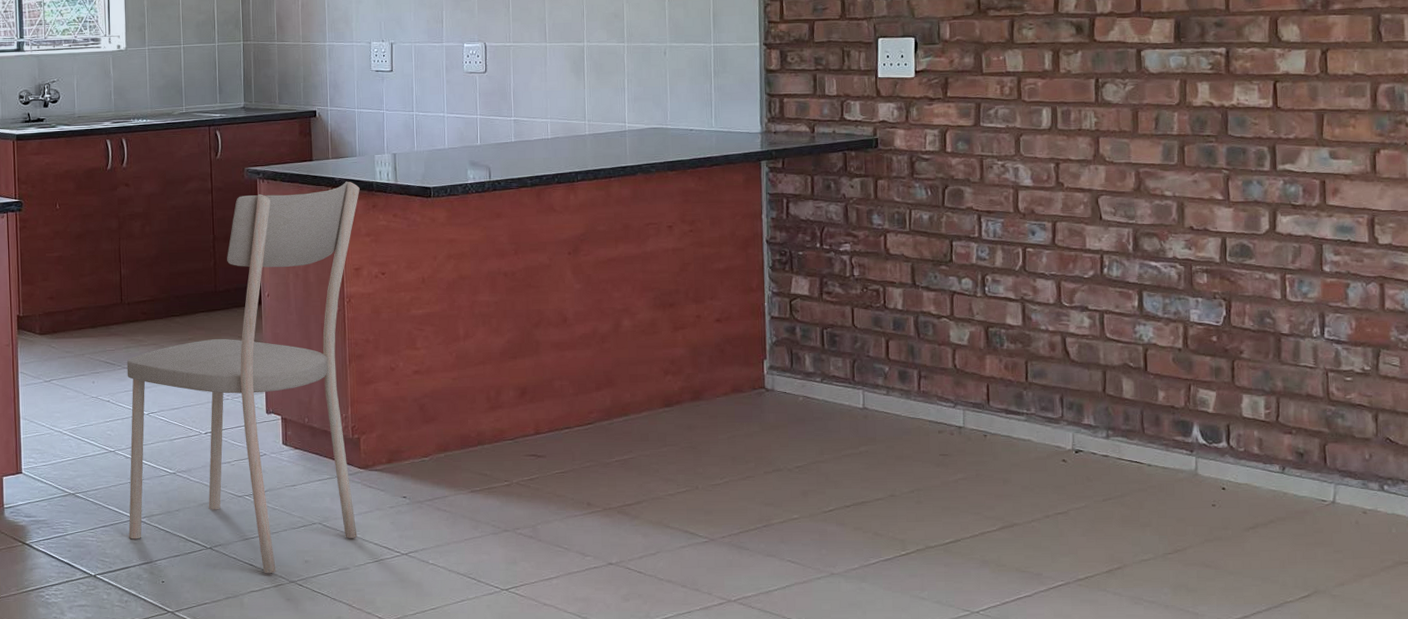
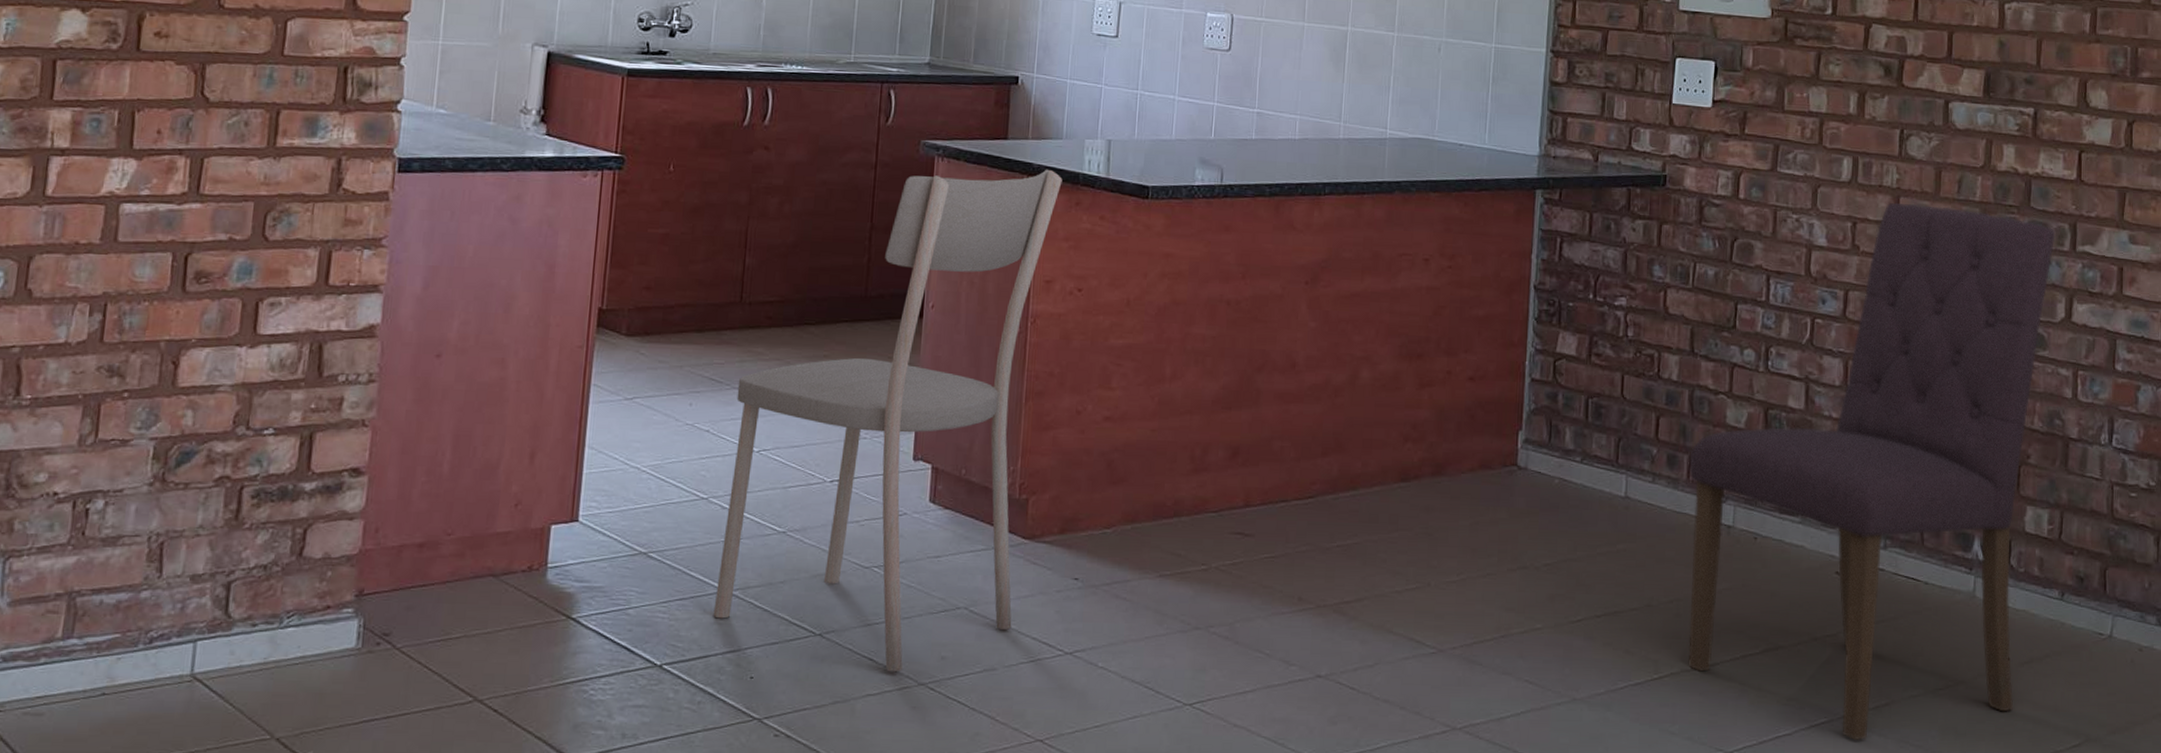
dining chair: none [919,142,1255,599] -> present [1688,203,2056,741]

